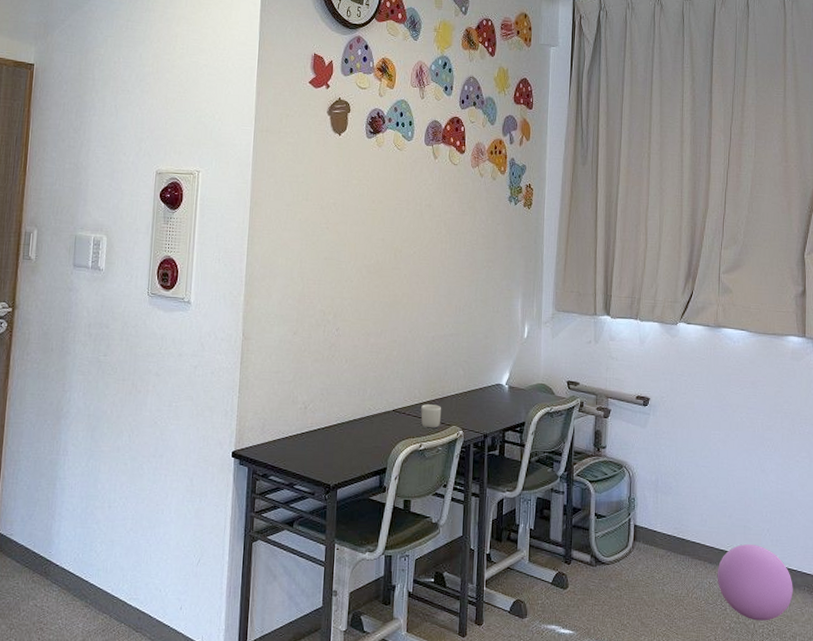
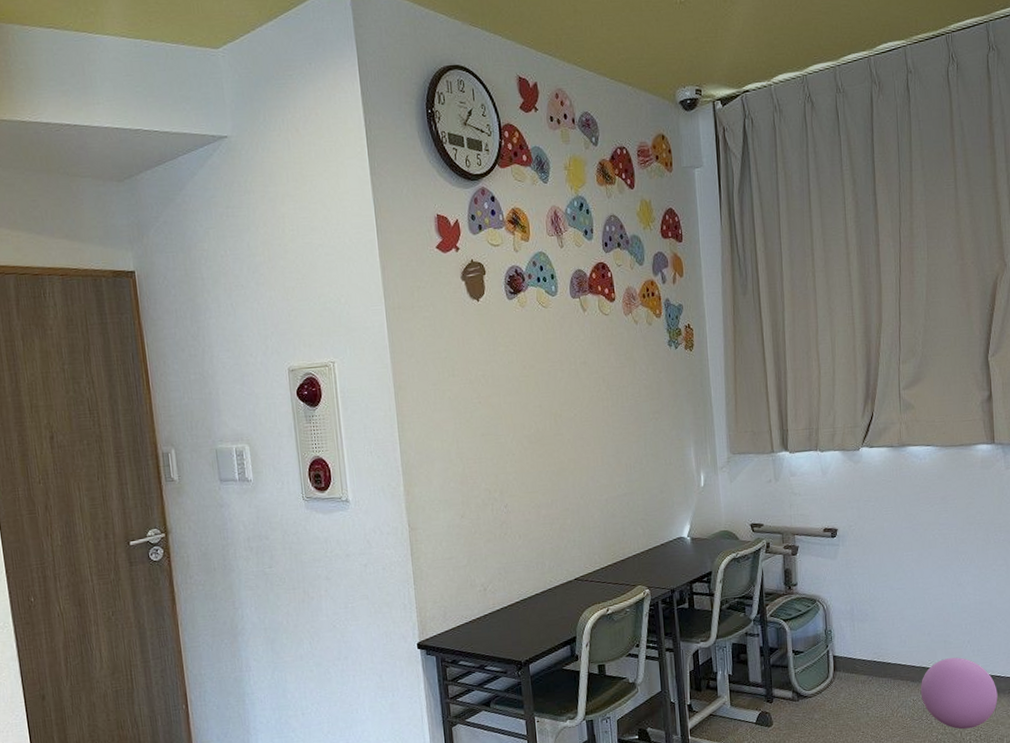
cup: present [421,404,442,429] -> none [603,567,626,592]

